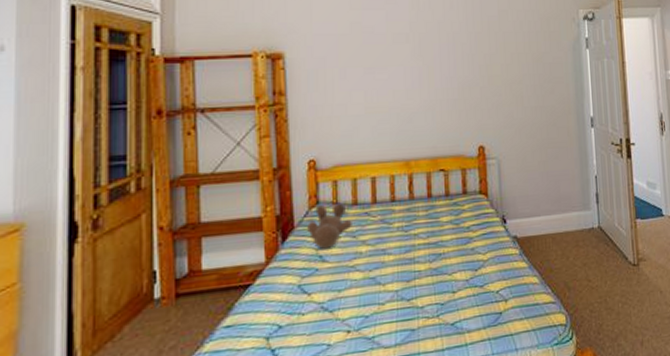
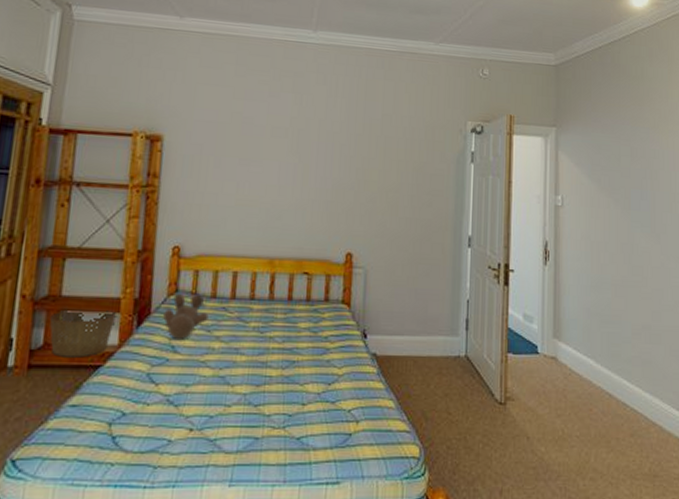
basket: none [191,230,259,282] -> present [49,309,116,358]

